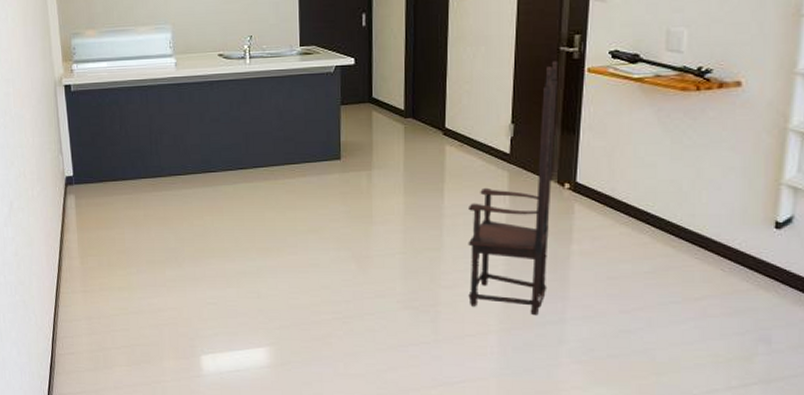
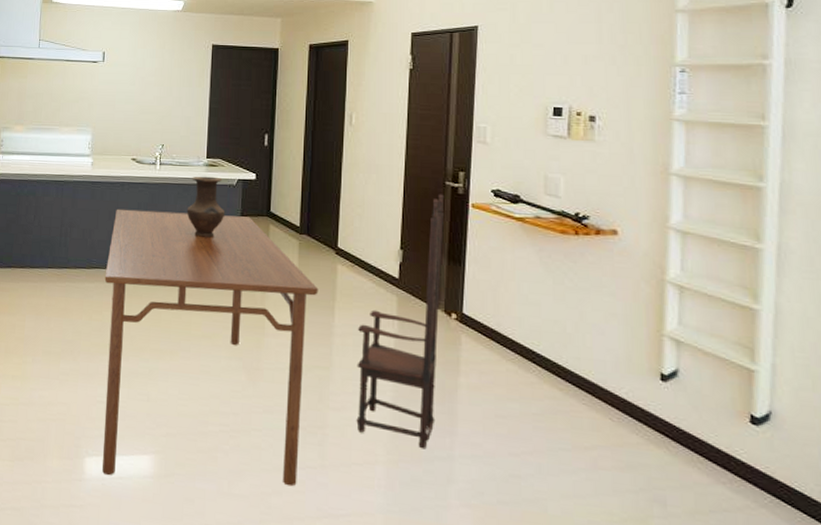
dining table: none [202,105,427,370] -> present [102,208,318,487]
vase: none [282,65,324,131] -> present [186,176,226,238]

